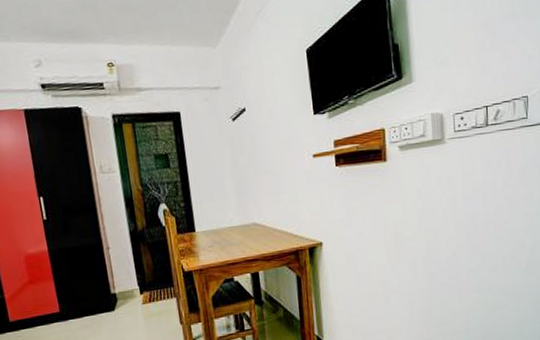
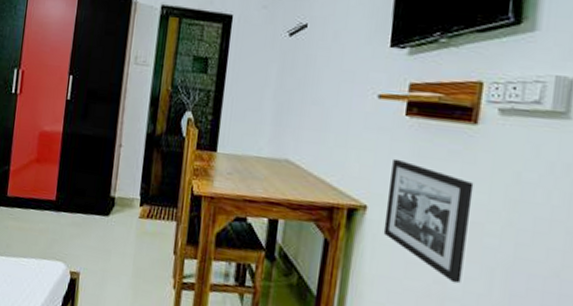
picture frame: none [334,201,396,280] -> present [383,158,474,284]

